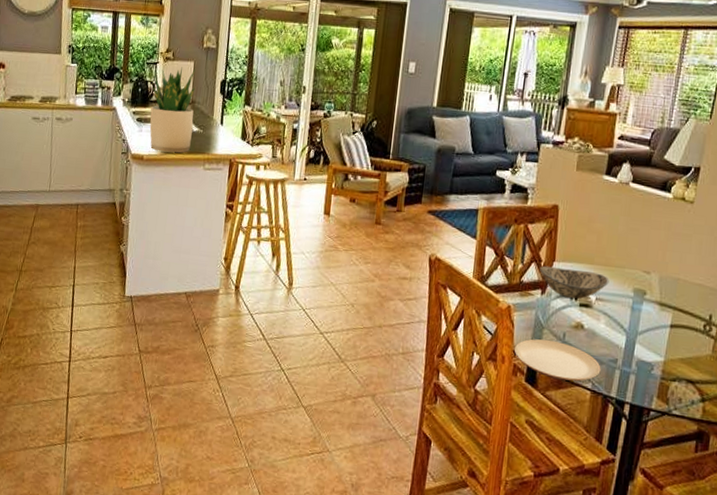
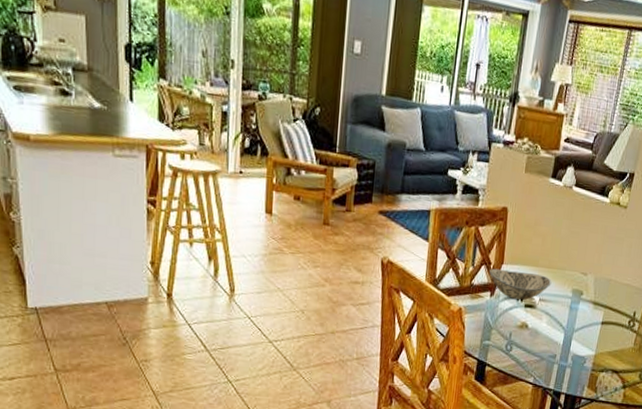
planter: present [149,67,196,153] -> none [31,21,93,134]
plate: present [514,338,601,382] -> none [464,339,542,378]

